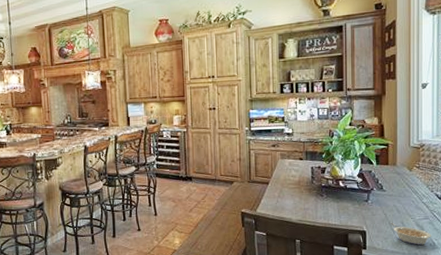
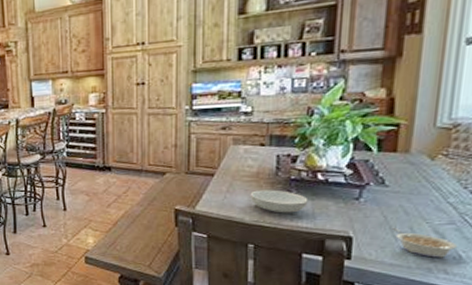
serving bowl: none [295,194,335,214] -> present [250,190,308,213]

